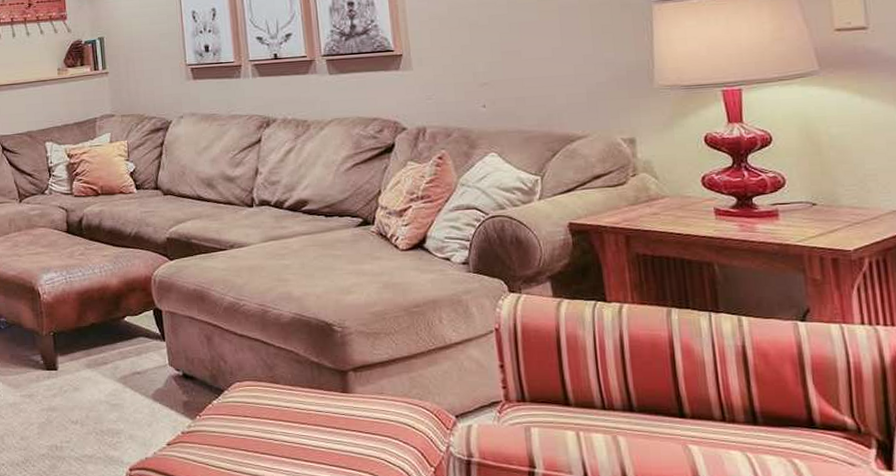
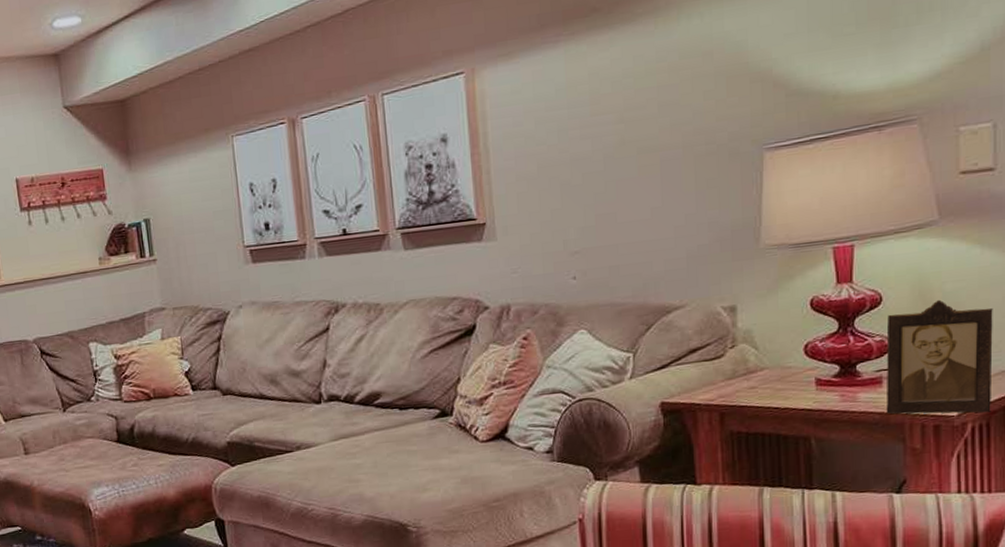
photo frame: none [778,142,886,249] -> present [886,299,993,415]

